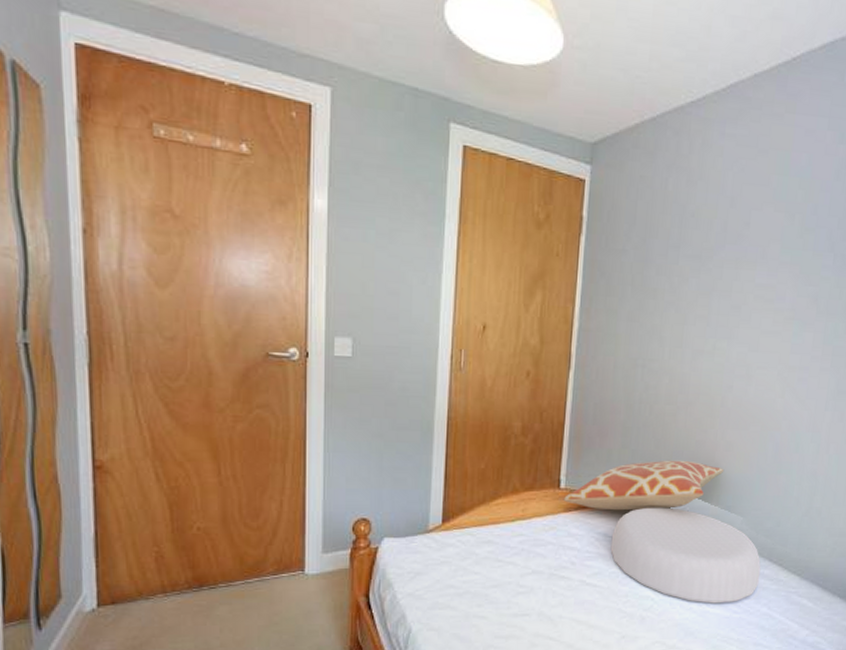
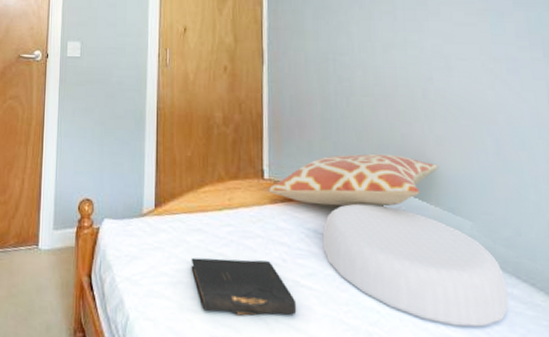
book: none [479,565,581,616] -> present [191,257,297,316]

